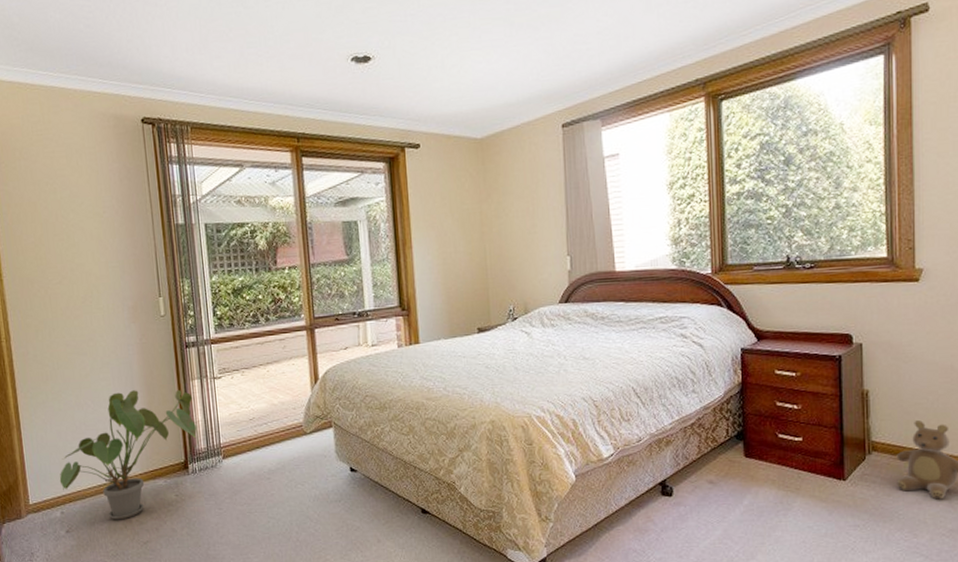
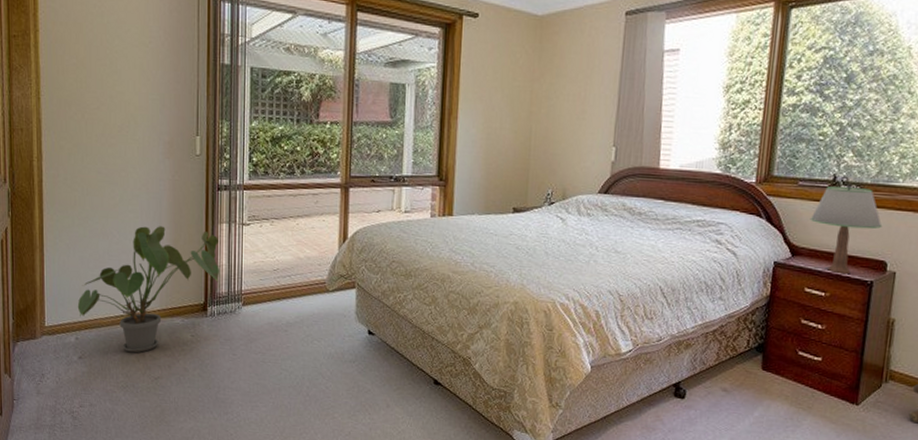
table lamp: none [770,262,842,353] -> present [810,183,883,275]

